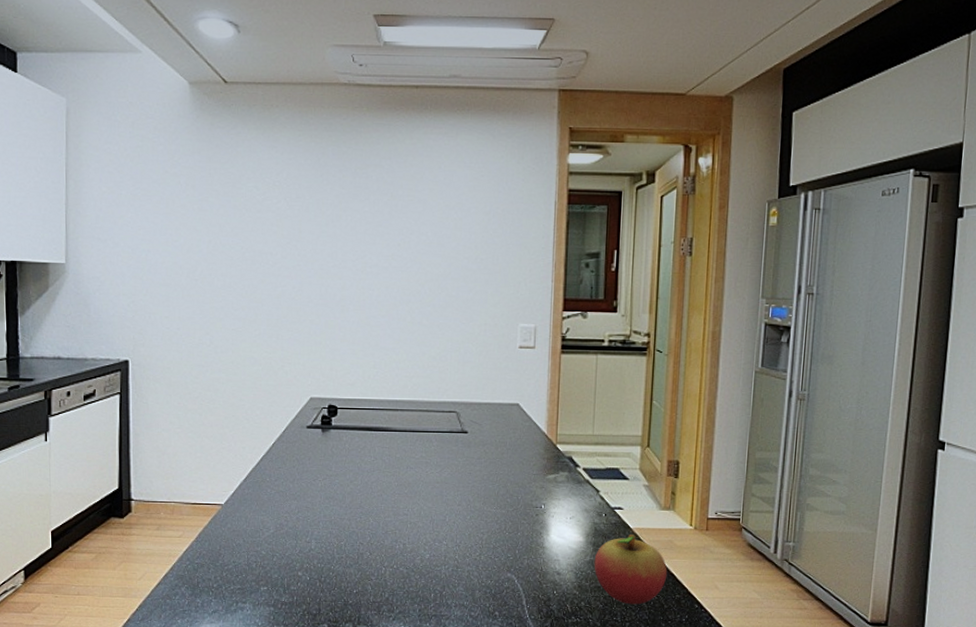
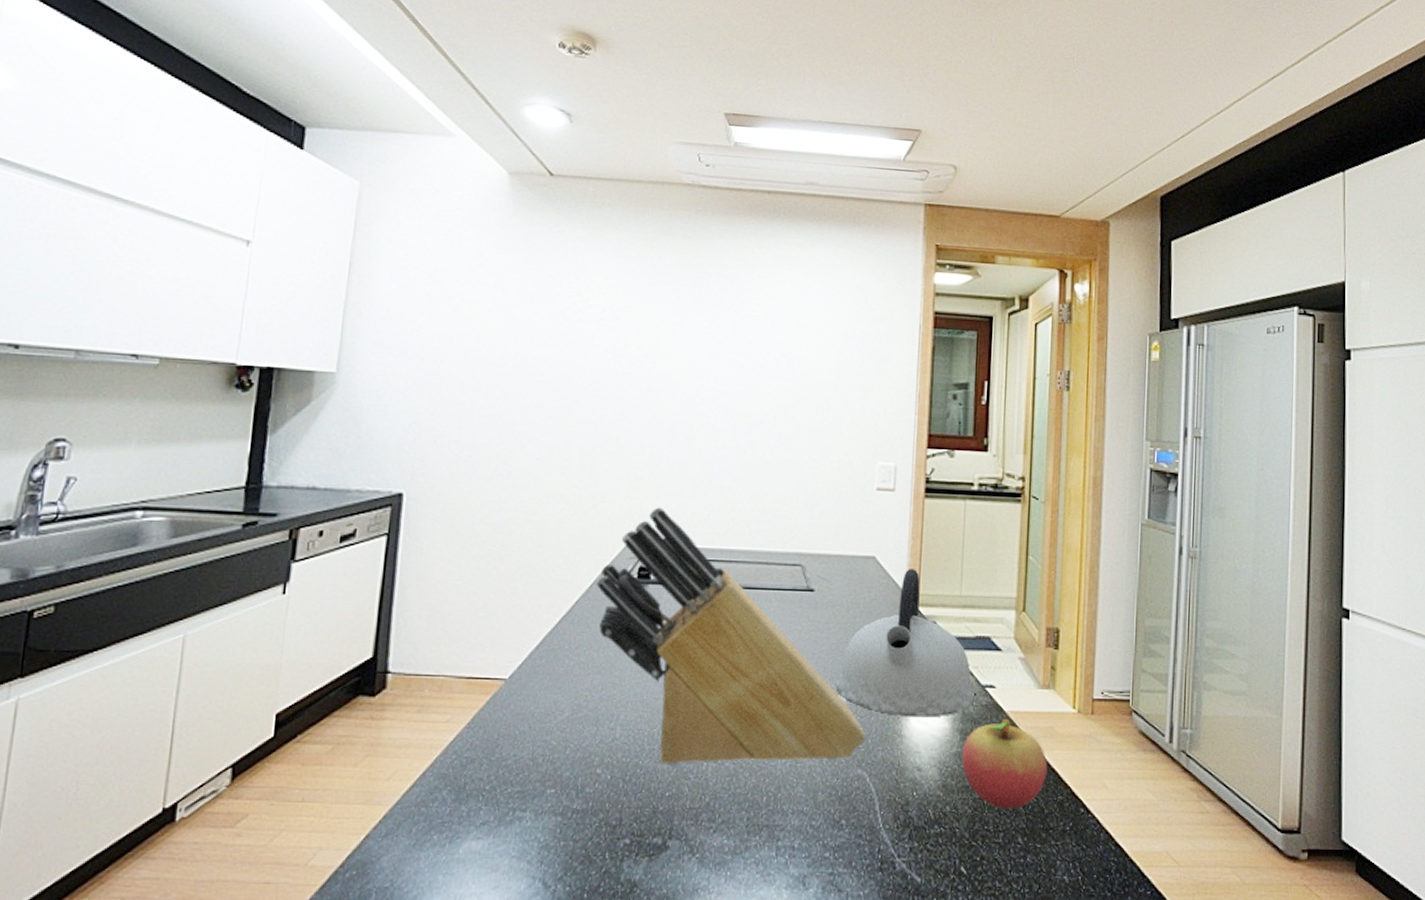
knife block: none [288,366,514,569] -> present [596,507,867,765]
kettle: none [488,412,606,533] -> present [836,568,975,718]

